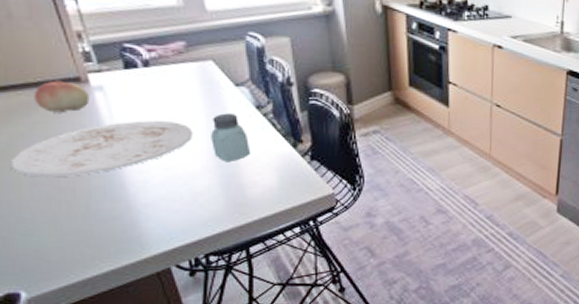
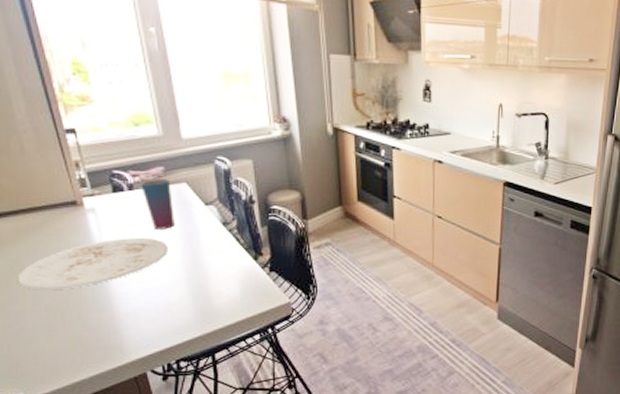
fruit: present [34,80,90,113] -> none [39,204,84,233]
cup: none [158,54,200,112] -> present [141,179,175,229]
saltshaker: present [211,113,251,163] -> none [184,230,218,275]

